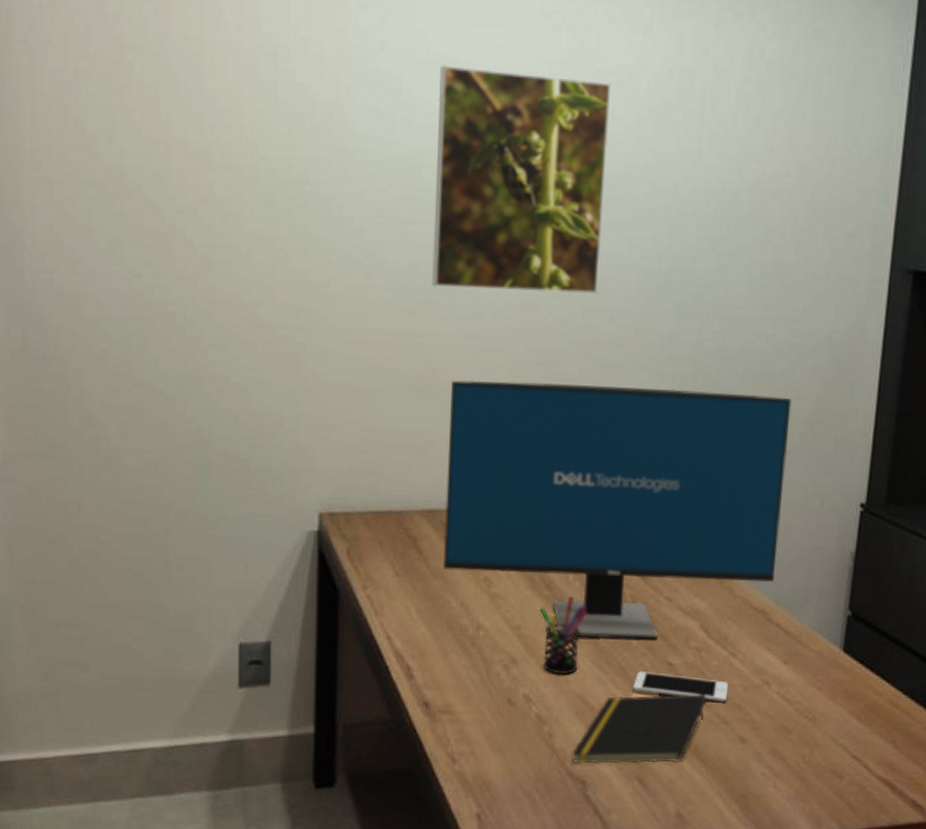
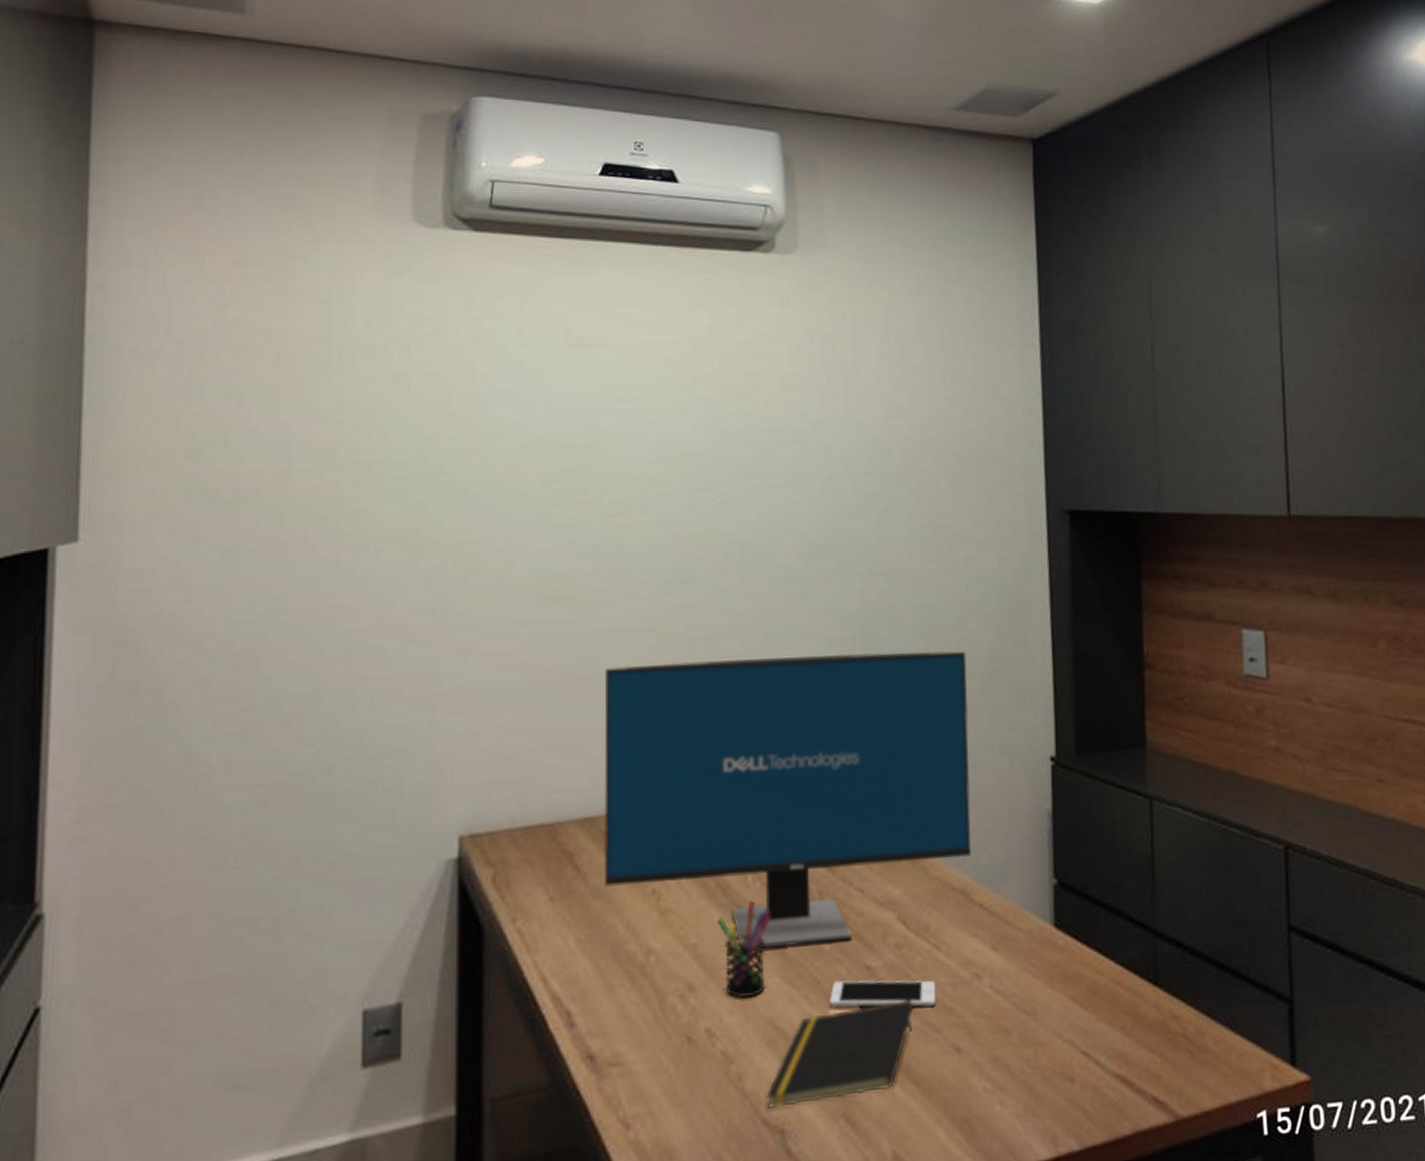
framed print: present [432,65,612,295] -> none [579,346,757,570]

